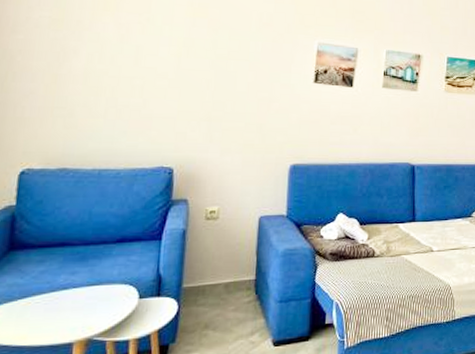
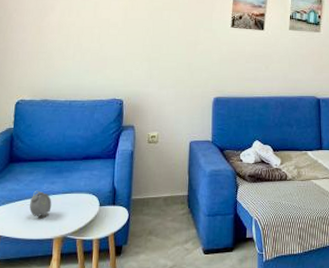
alarm clock: none [39,283,72,318] -> present [30,190,52,218]

